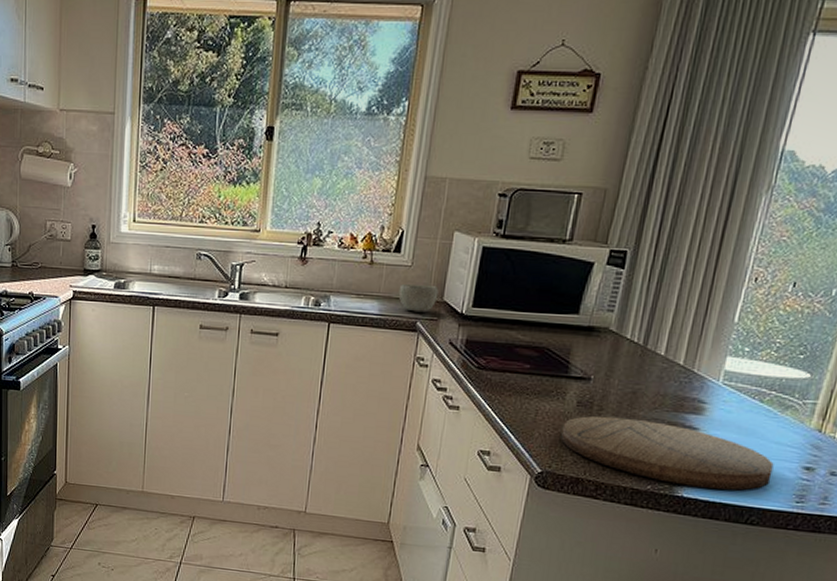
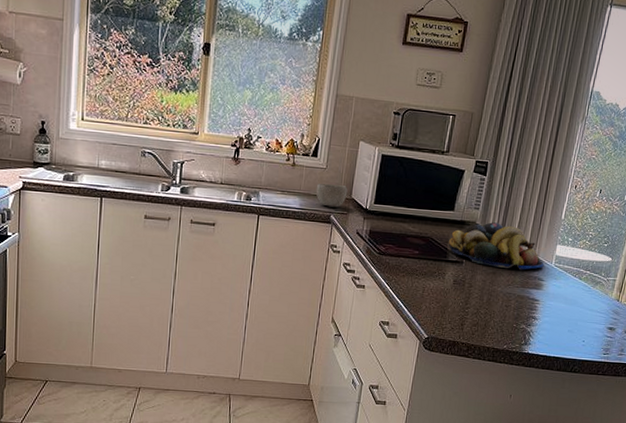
cutting board: present [561,416,774,491] -> none [442,291,589,347]
fruit bowl: none [571,328,707,390] -> present [449,222,544,270]

